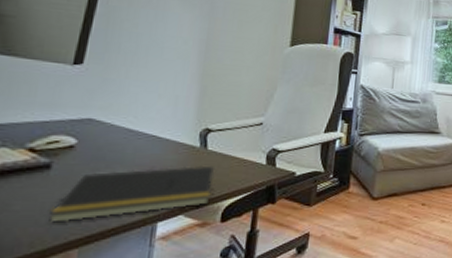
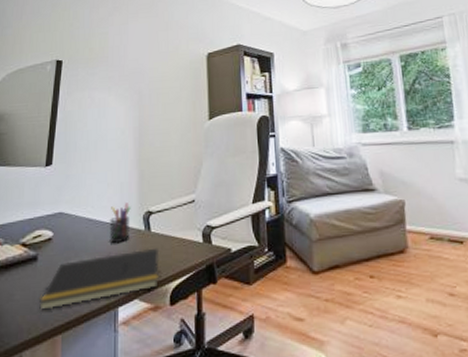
pen holder: none [154,117,186,158] -> present [109,203,131,244]

